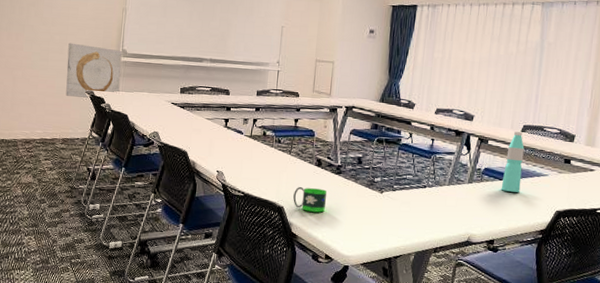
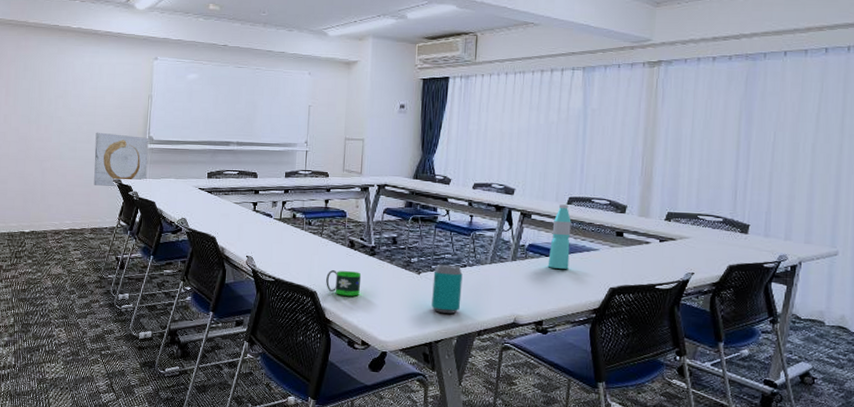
beverage can: none [392,184,422,231] -> present [432,264,463,314]

